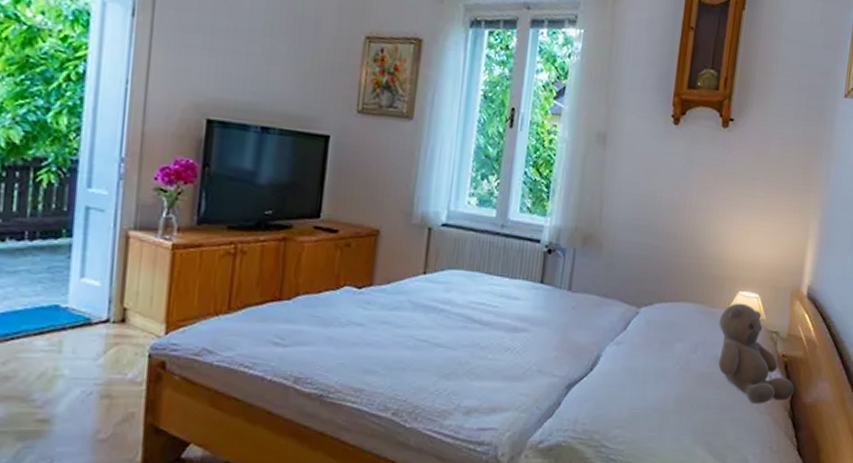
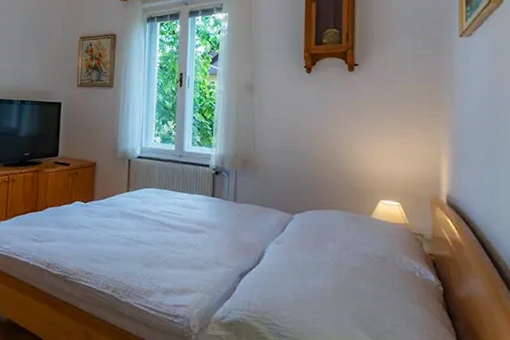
teddy bear: present [718,303,794,404] -> none [365,210,445,296]

